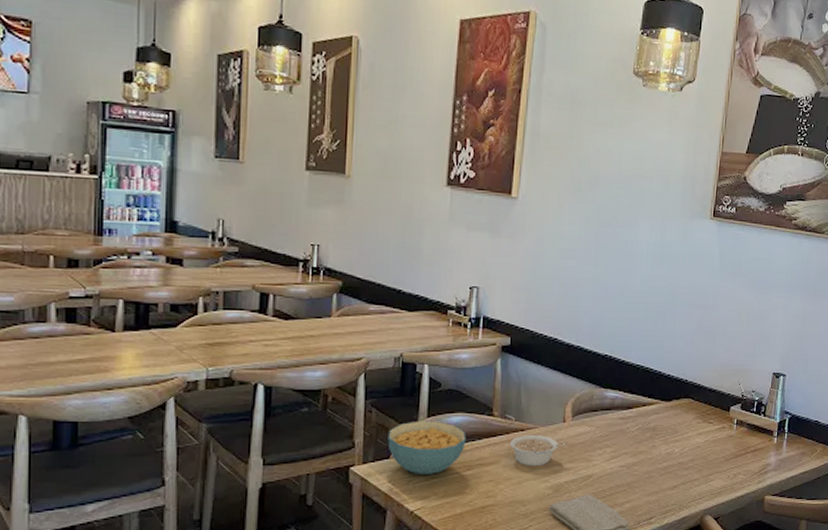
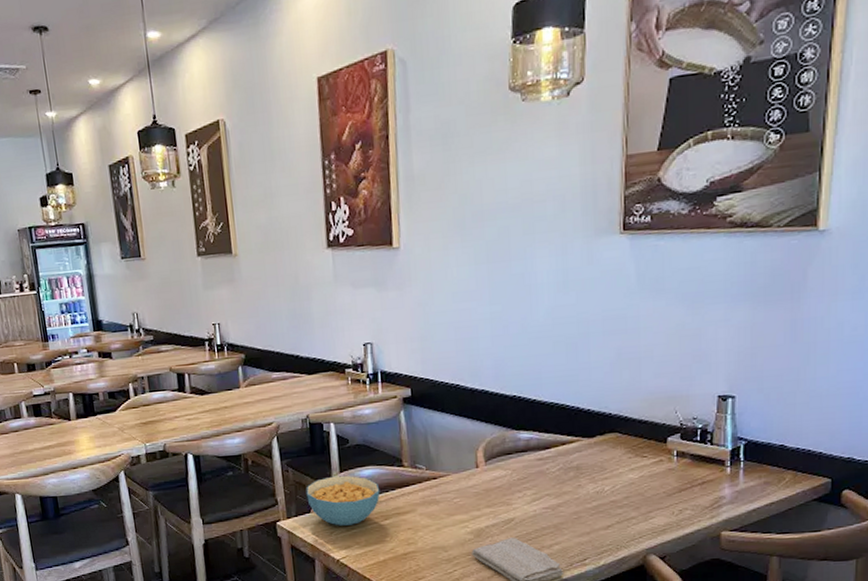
legume: present [509,435,568,467] -> none [423,482,484,514]

